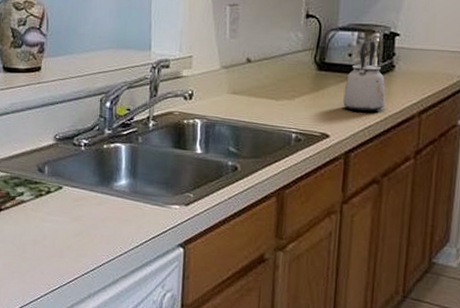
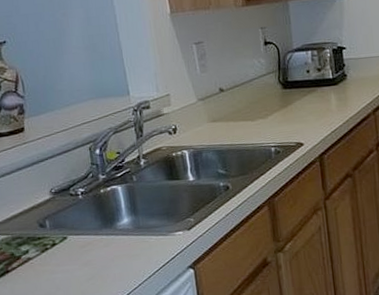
kettle: present [343,40,386,112] -> none [308,56,344,119]

